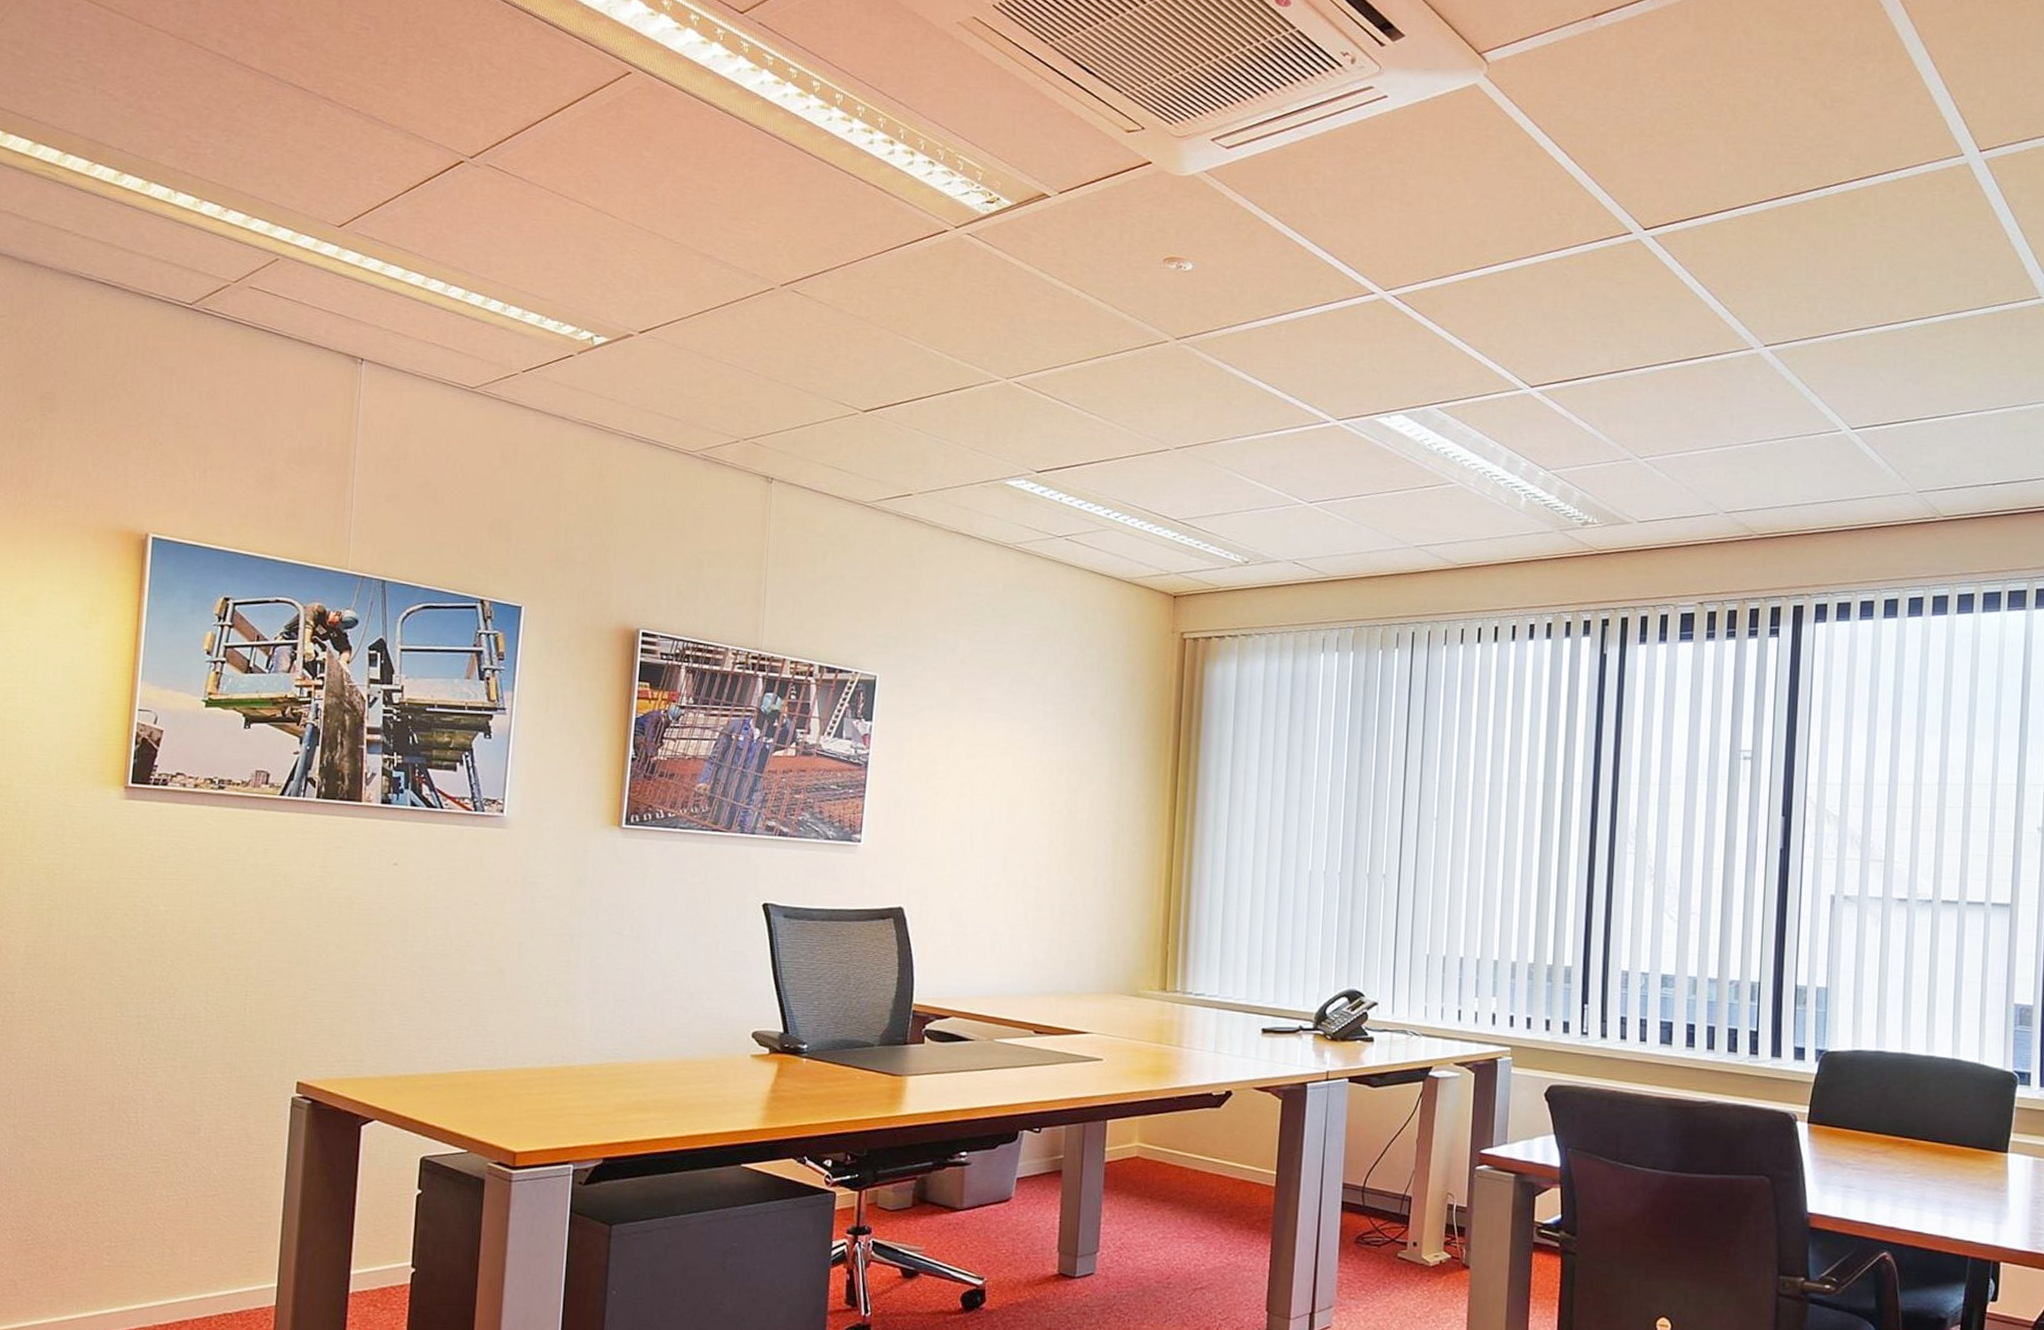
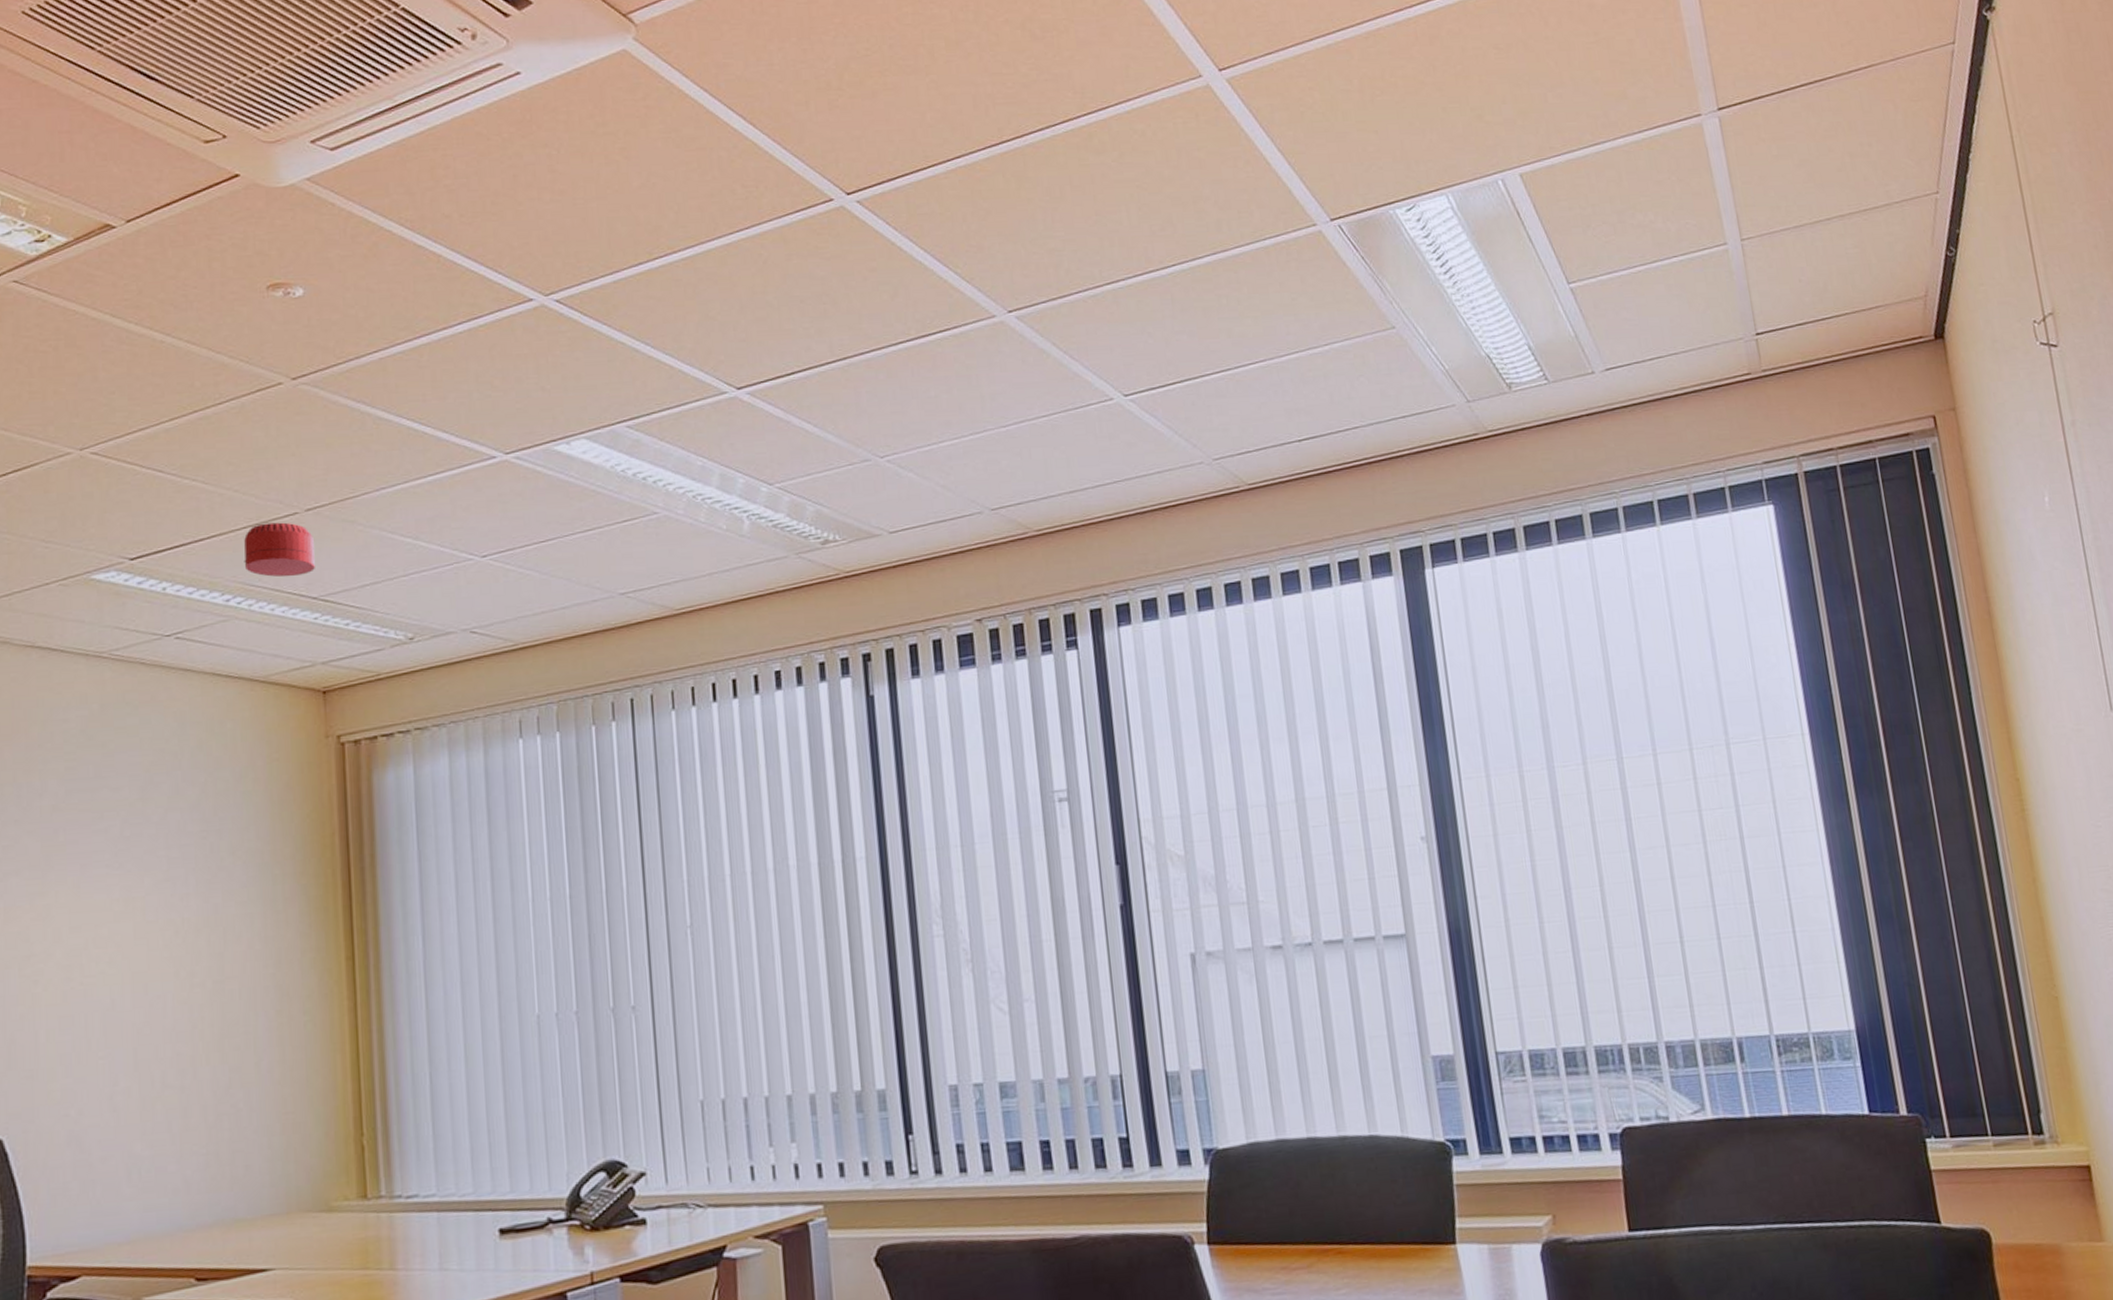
smoke detector: none [1123,455,1180,501] -> present [244,522,315,577]

